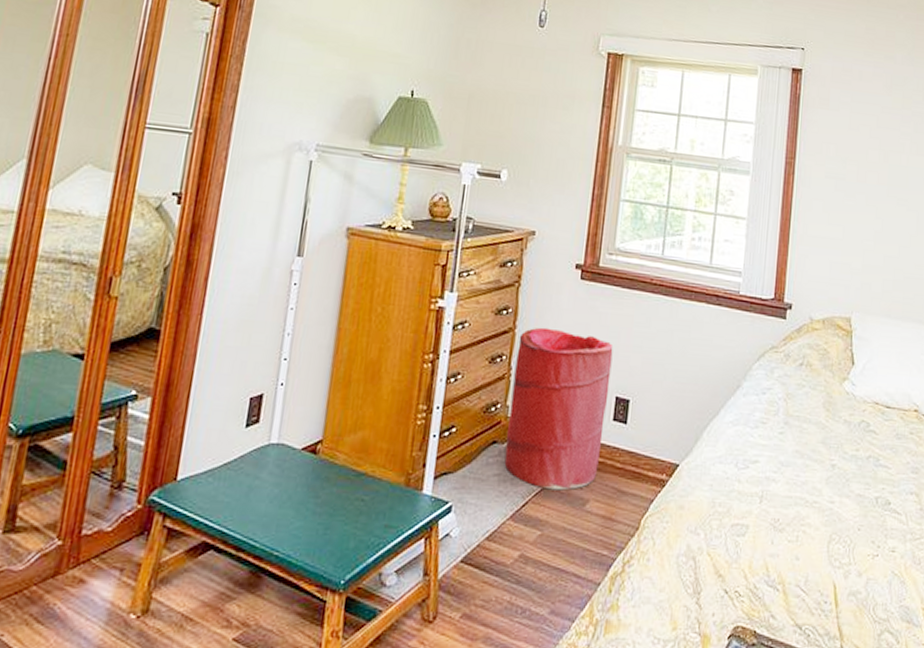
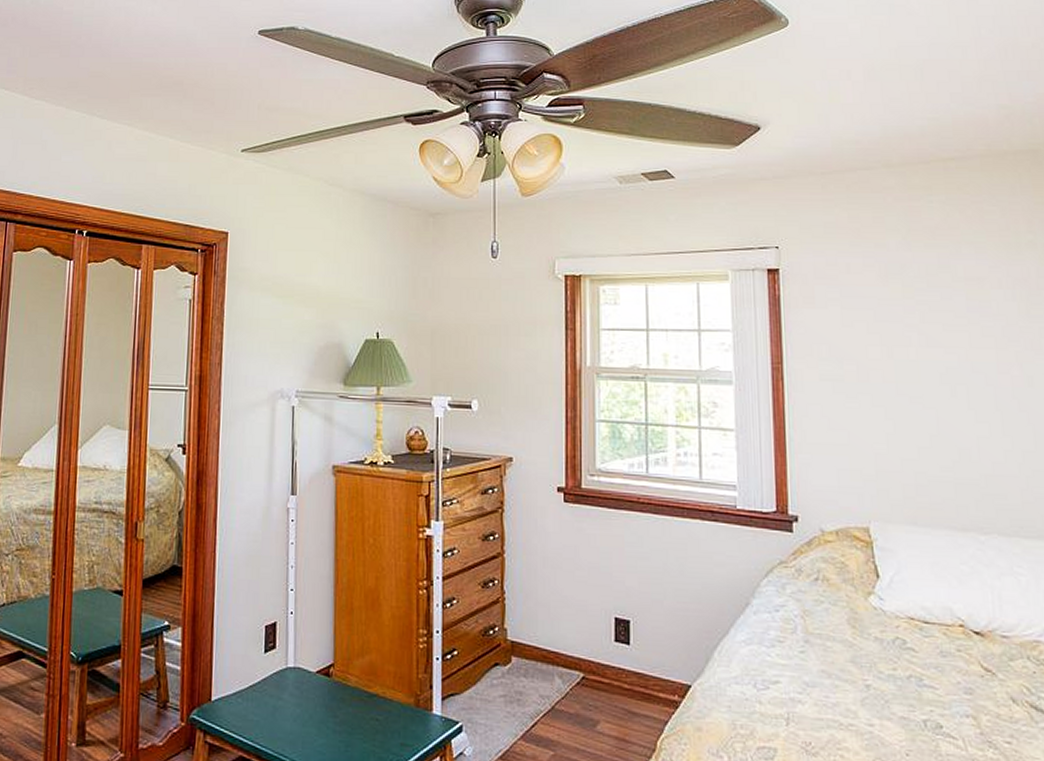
laundry hamper: present [504,327,613,491] -> none [509,551,607,712]

